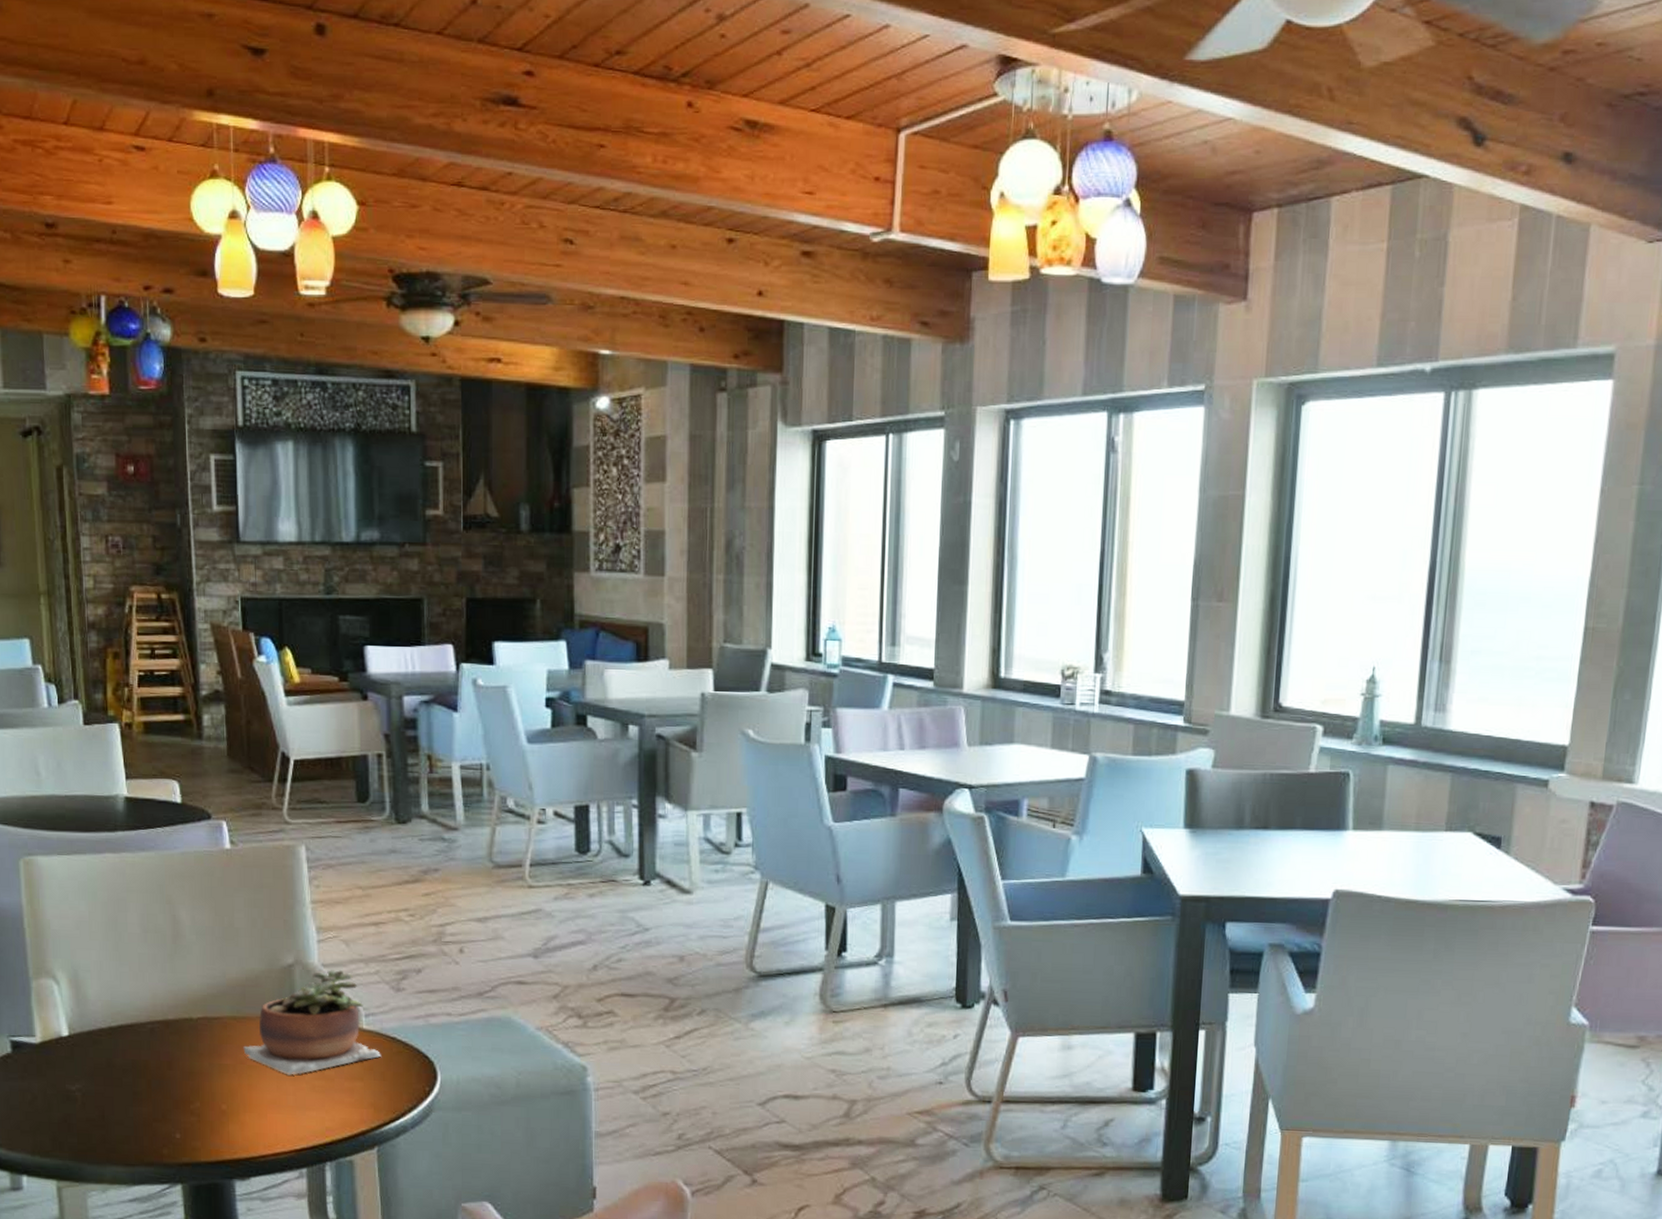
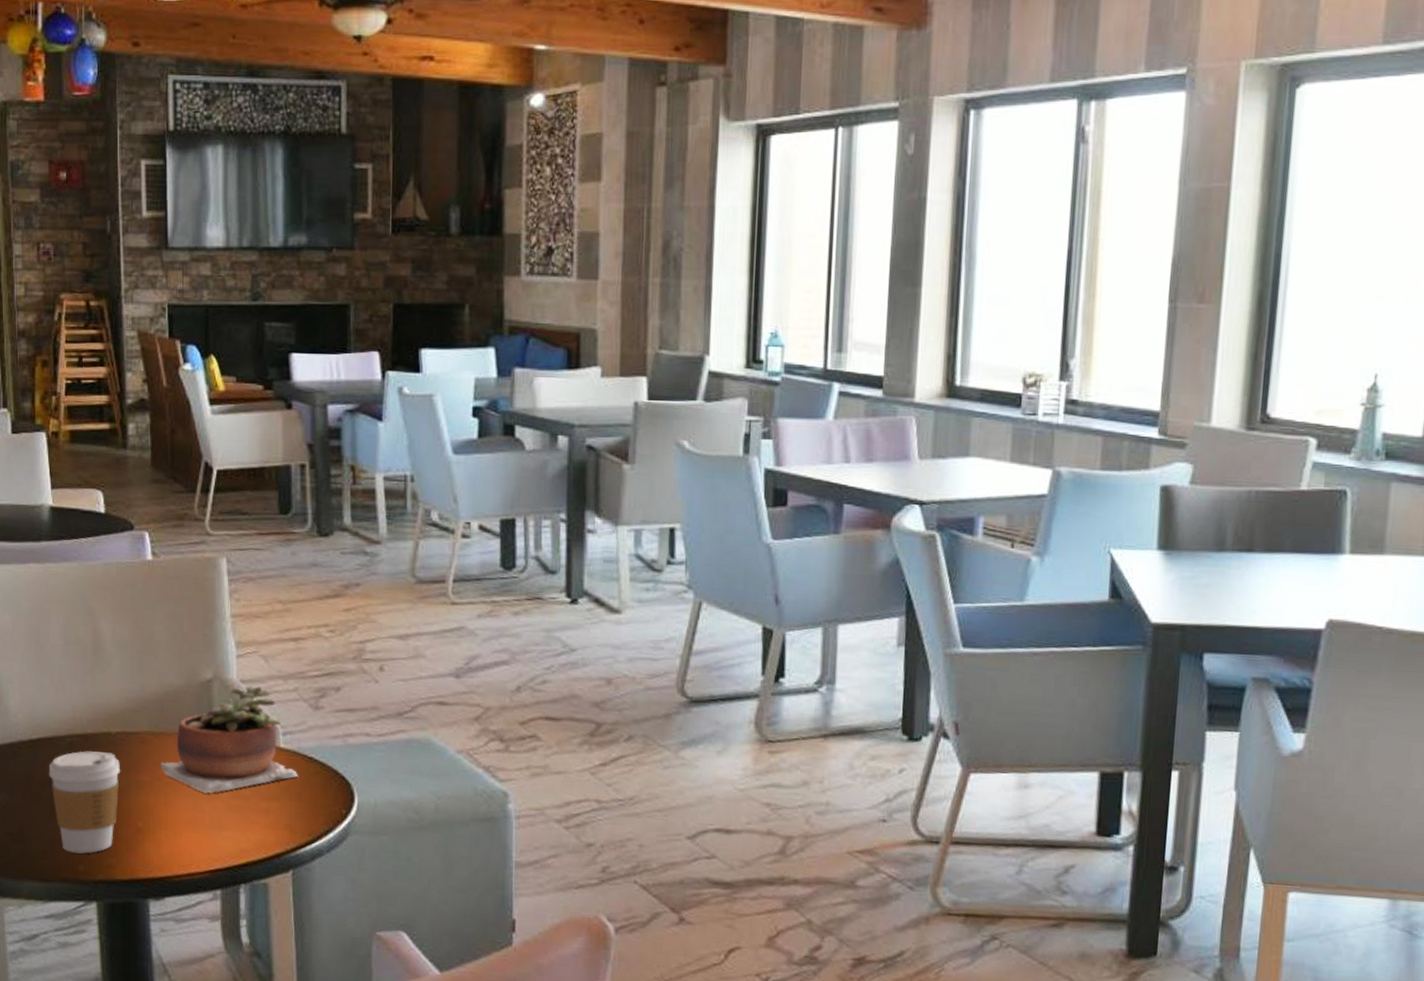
coffee cup: none [129,1036,204,1138] -> present [48,750,121,854]

